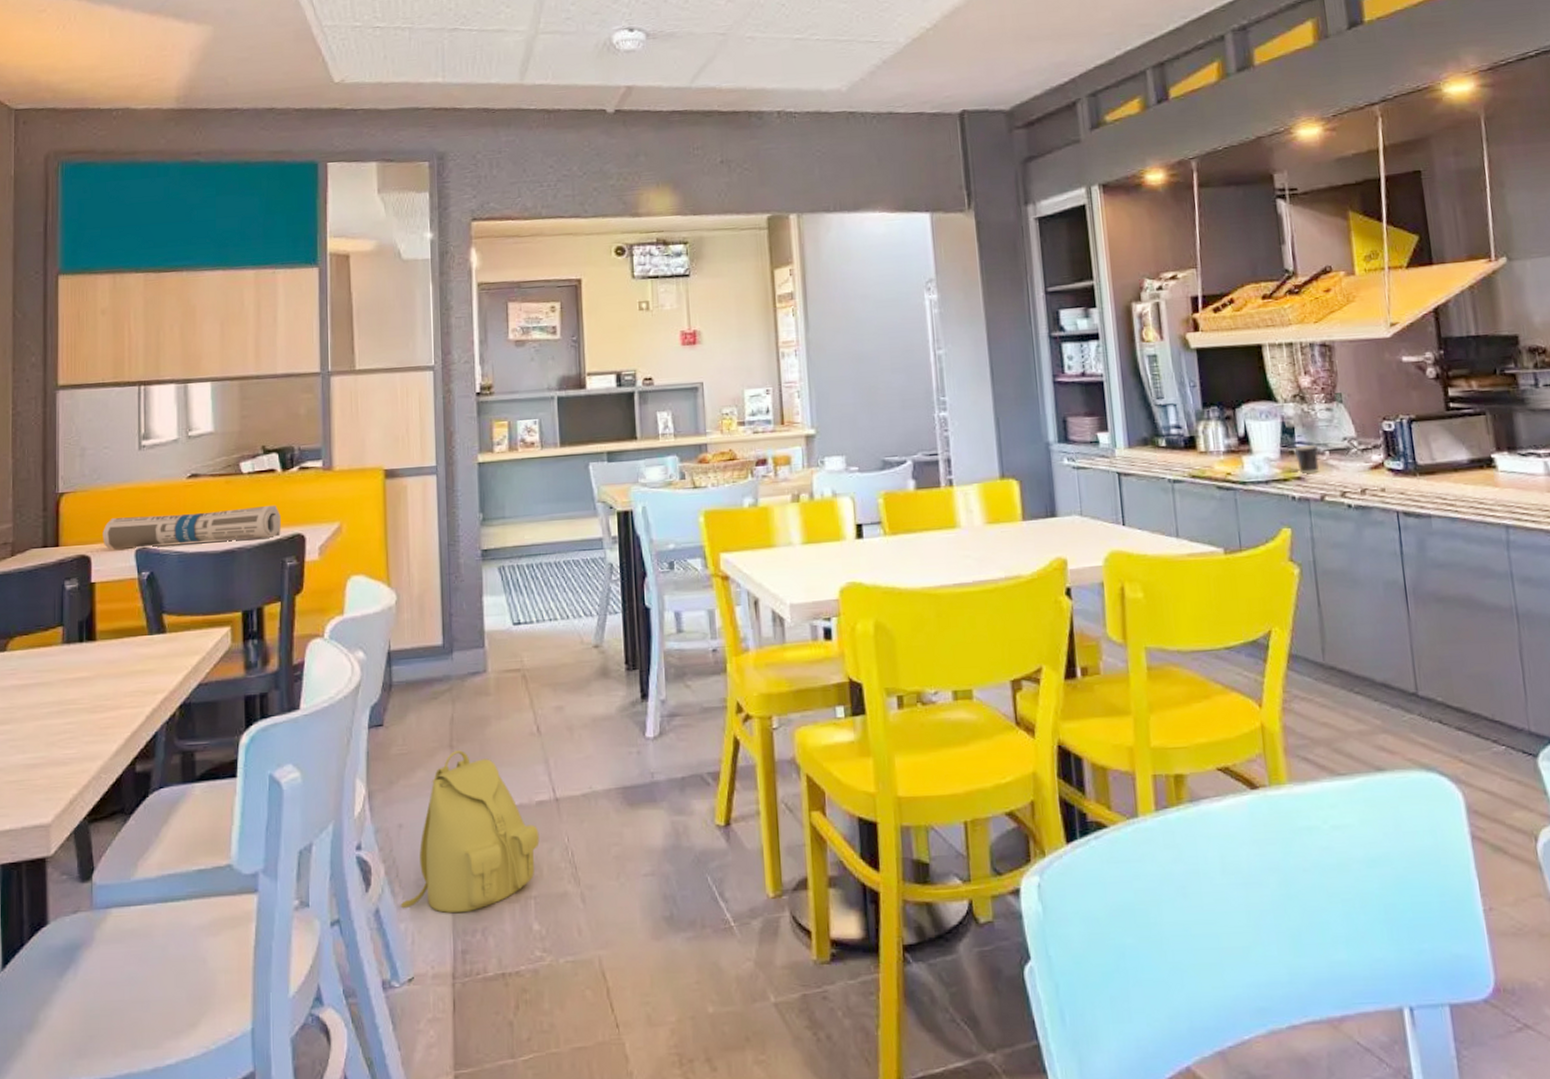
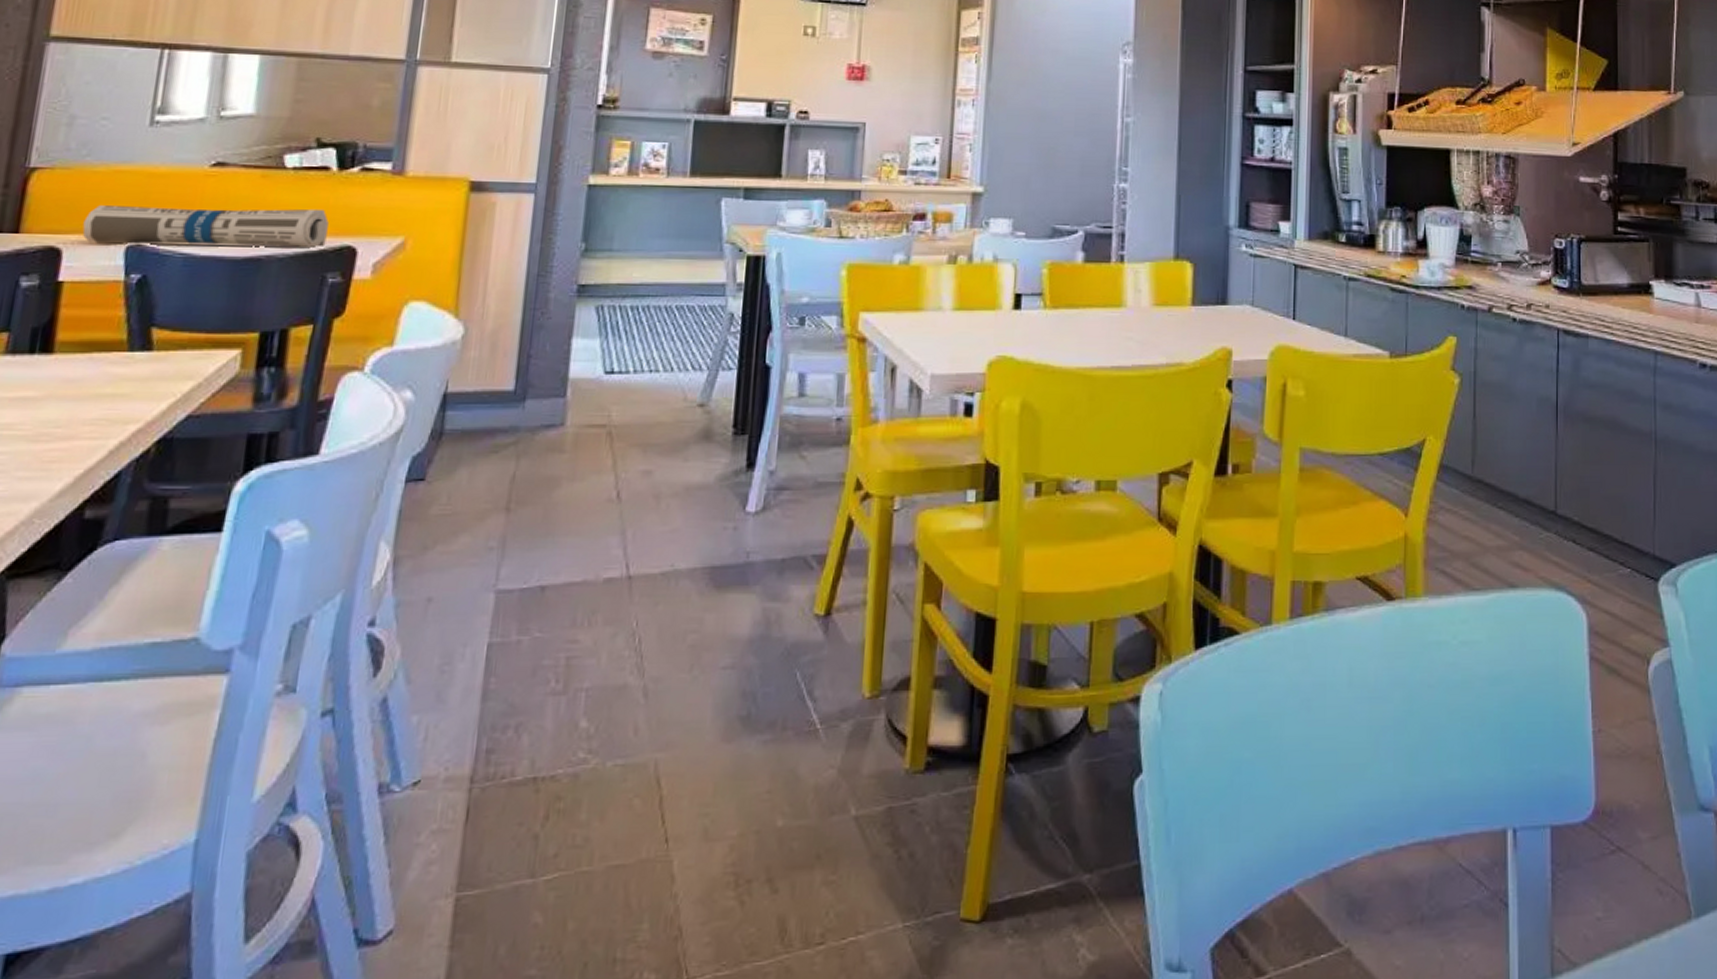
backpack: present [400,750,540,913] -> none [415,515,603,706]
mug: present [1294,444,1320,475] -> none [1469,254,1491,284]

